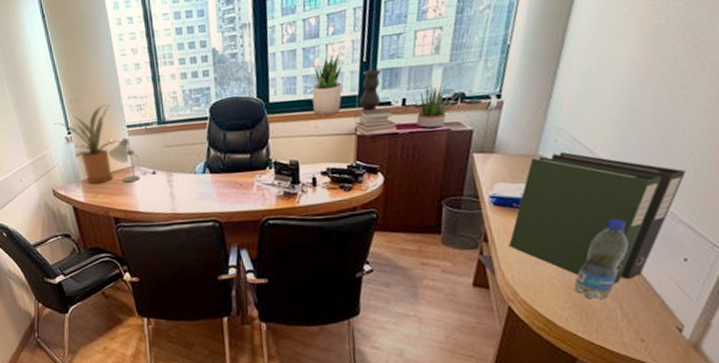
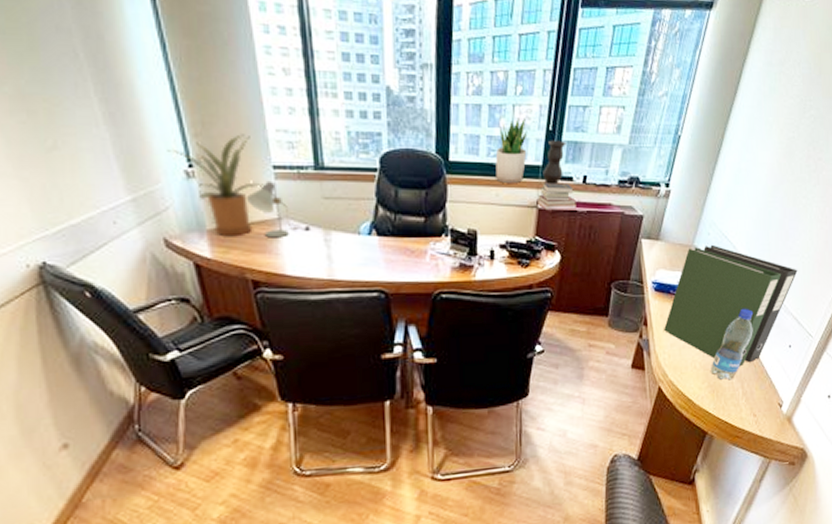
potted plant: present [411,83,462,130] -> none [592,164,637,210]

